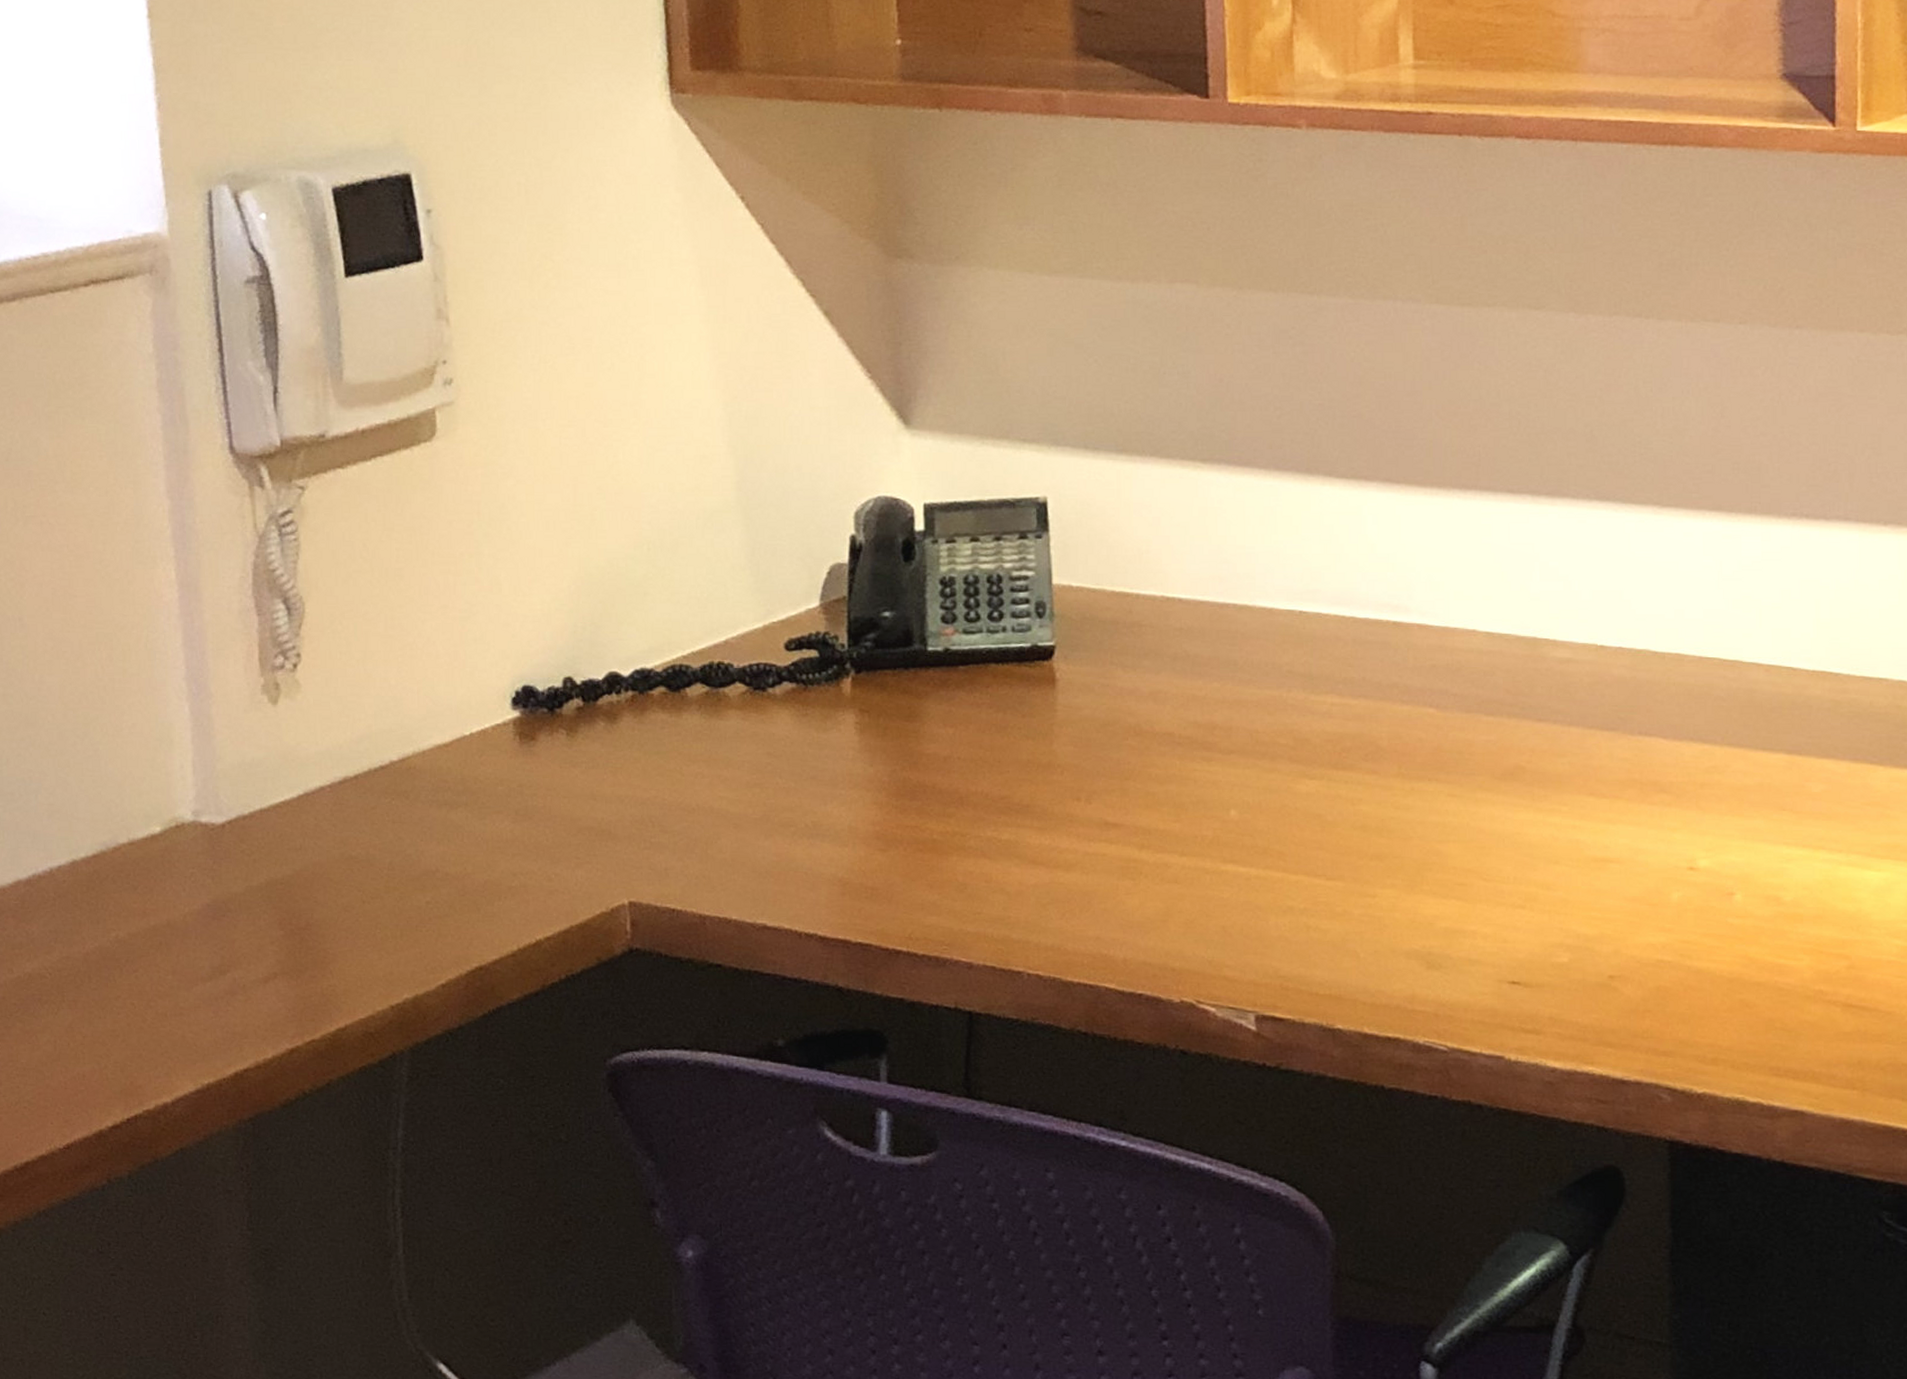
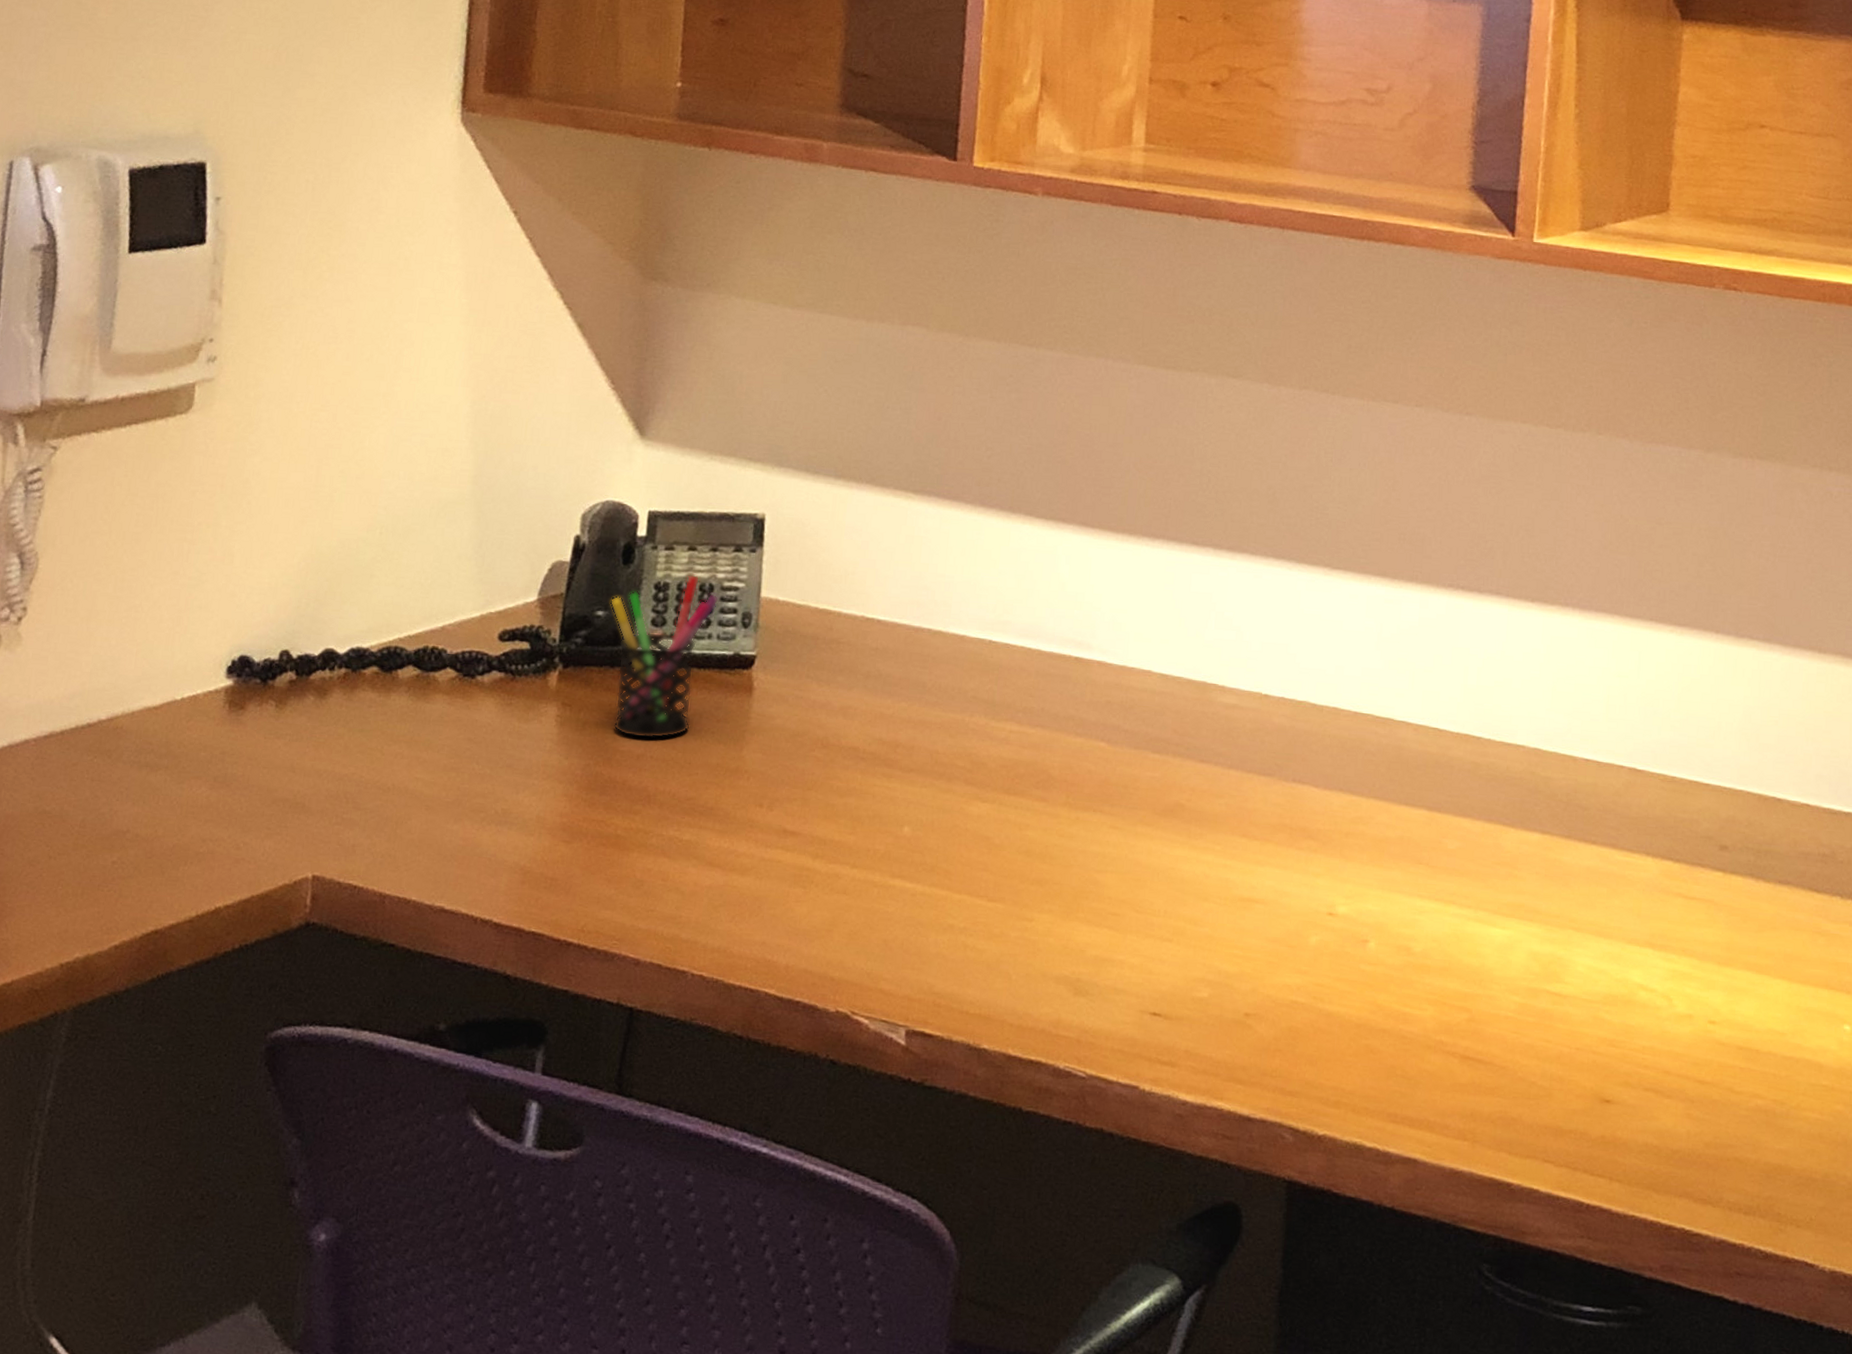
pen holder: none [895,566,1009,740] -> present [610,574,719,740]

